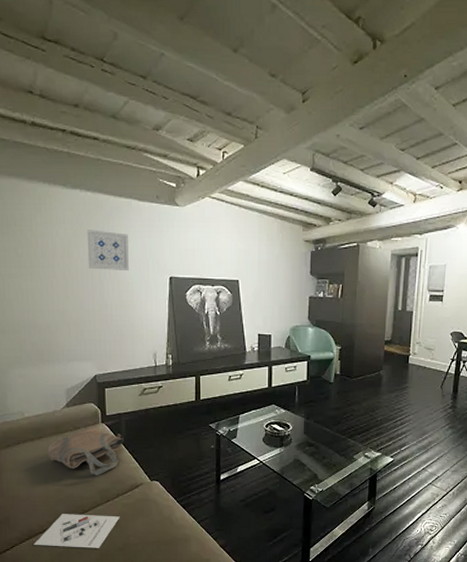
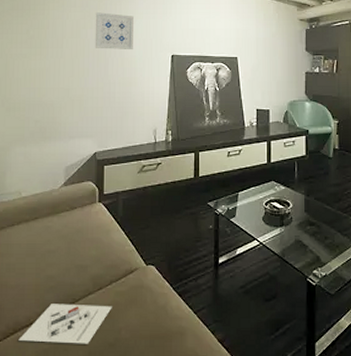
tote bag: present [47,428,125,475] -> none [41,207,121,260]

